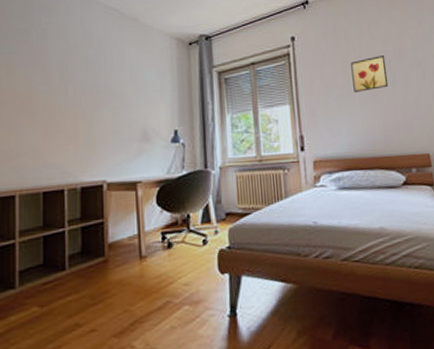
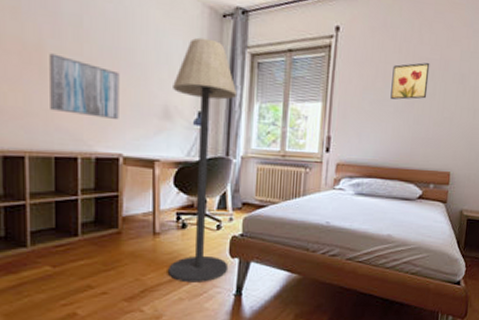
wall art: none [39,98,102,149] -> present [49,53,120,119]
floor lamp: none [149,64,220,308] -> present [168,37,238,283]

